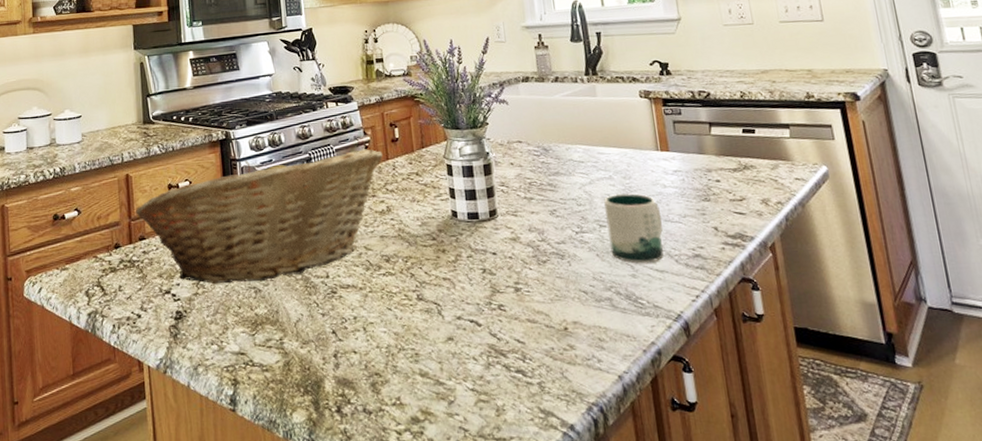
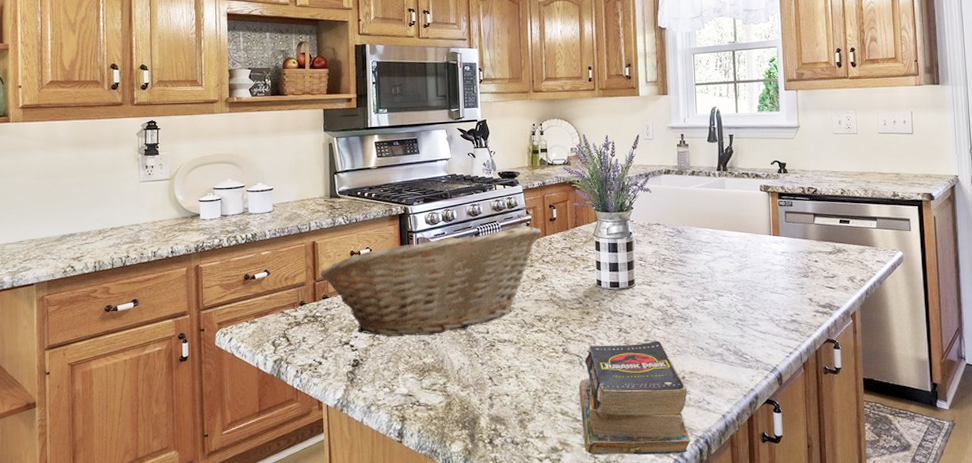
book: none [438,283,582,428] -> present [578,341,691,456]
mug: present [604,193,664,264] -> none [723,269,769,326]

